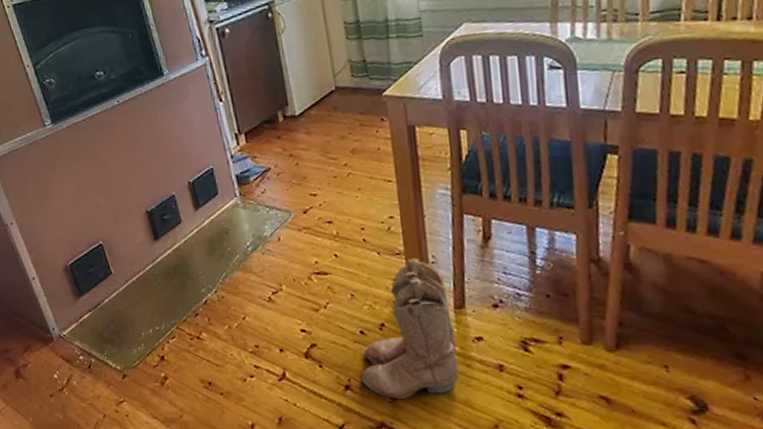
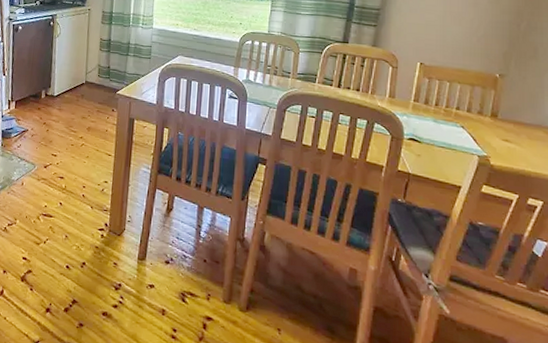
boots: present [361,257,459,400] -> none [59,215,135,327]

